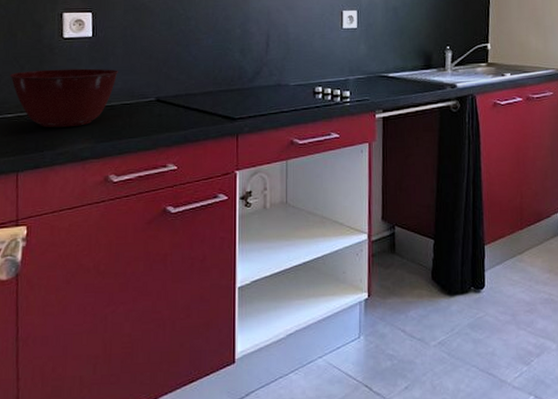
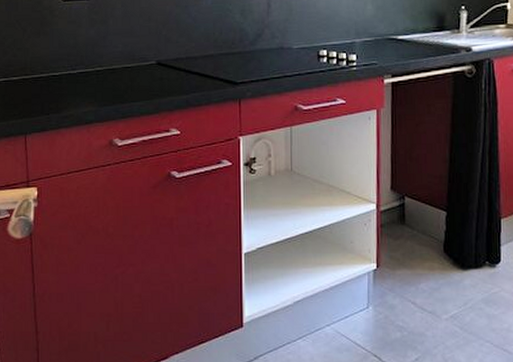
mixing bowl: present [10,68,118,128] -> none [13,31,118,91]

